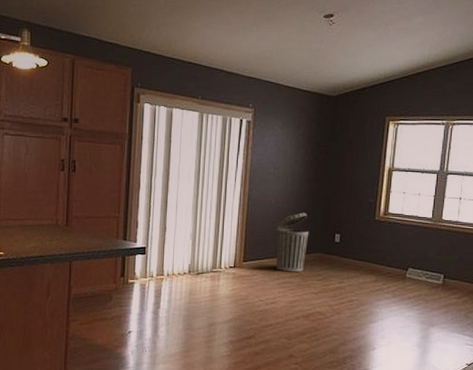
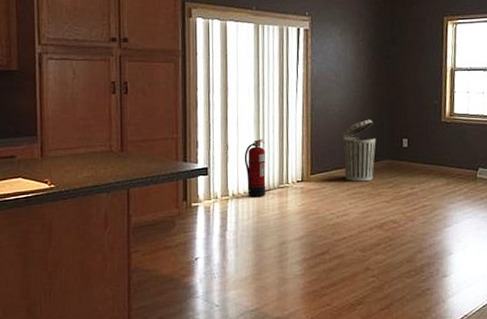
fire extinguisher: none [180,224,201,279] -> present [244,139,266,198]

